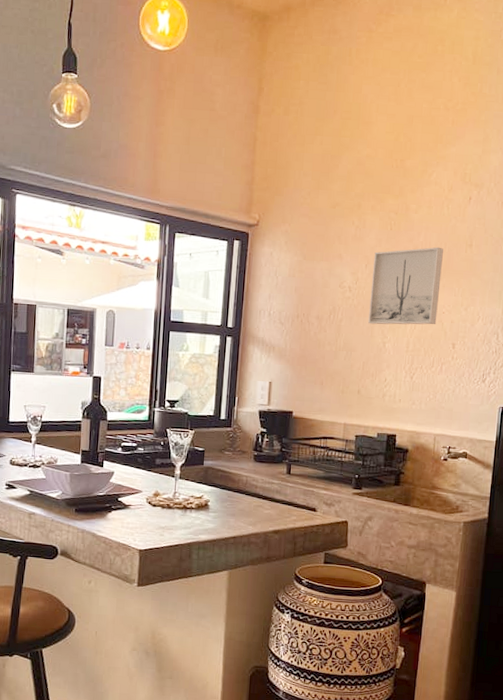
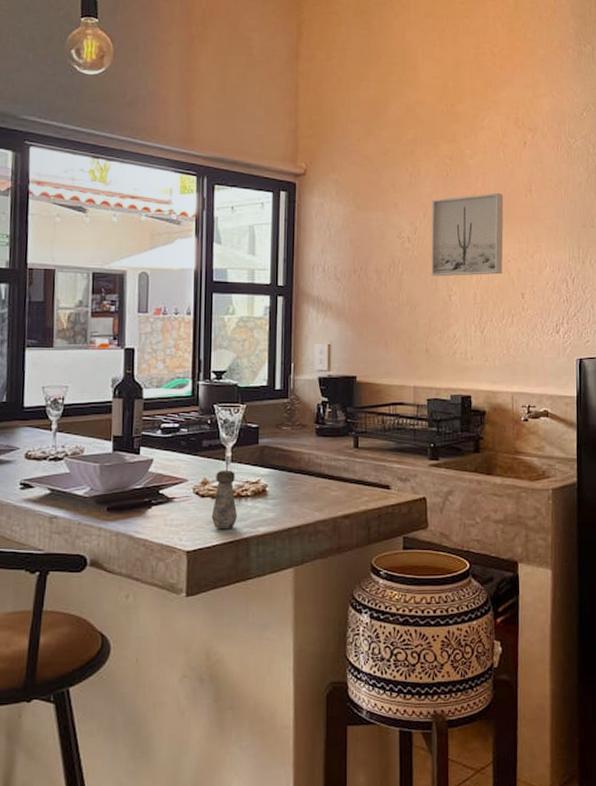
salt shaker: none [160,485,183,535] -> present [211,470,238,530]

